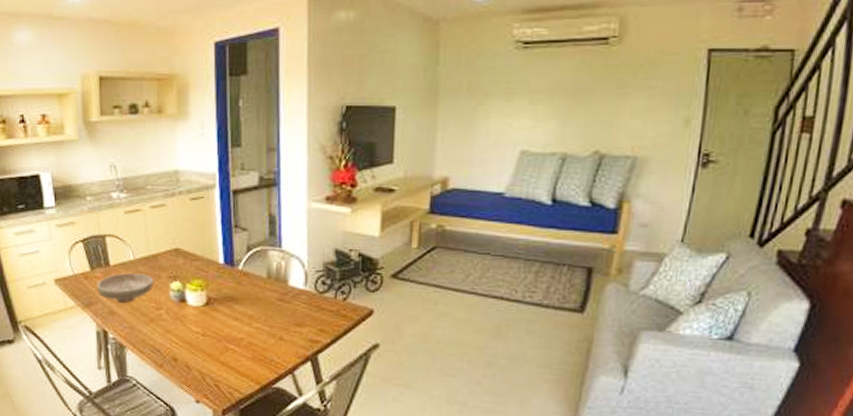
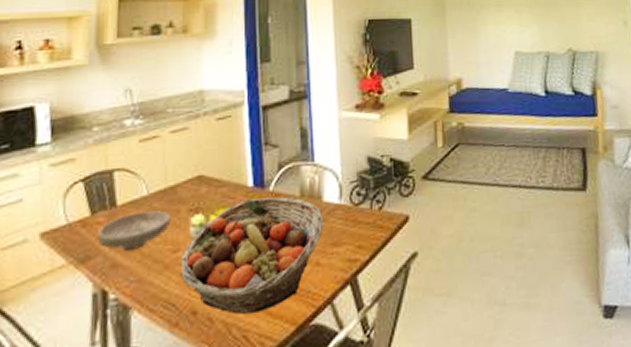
fruit basket: none [163,275,288,370] -> present [180,196,324,315]

